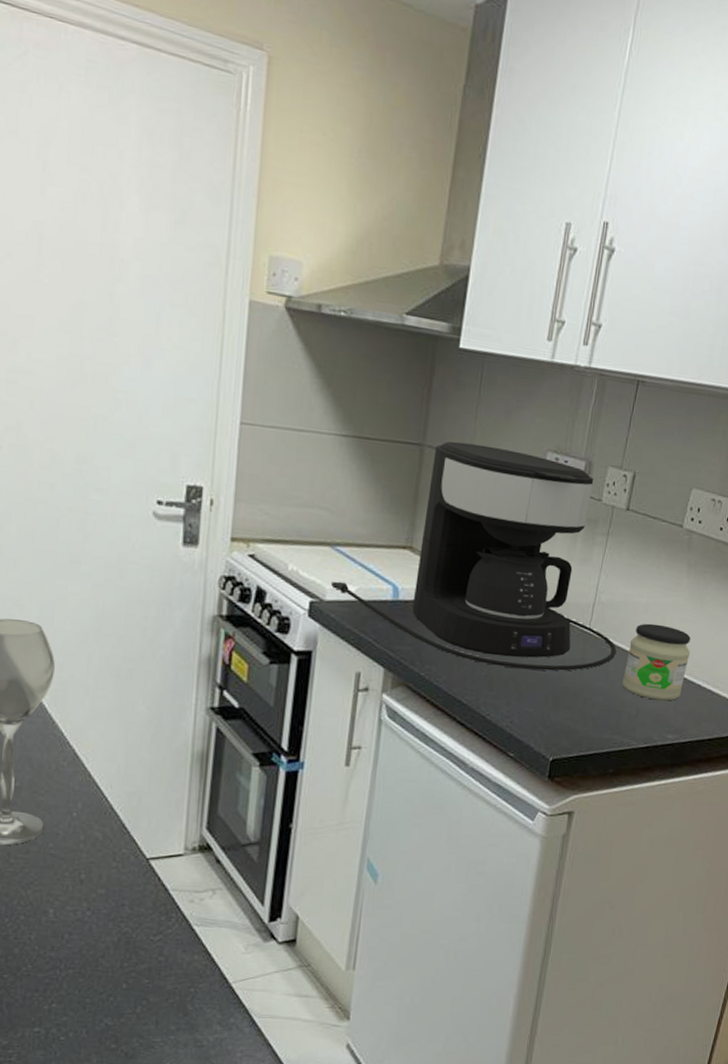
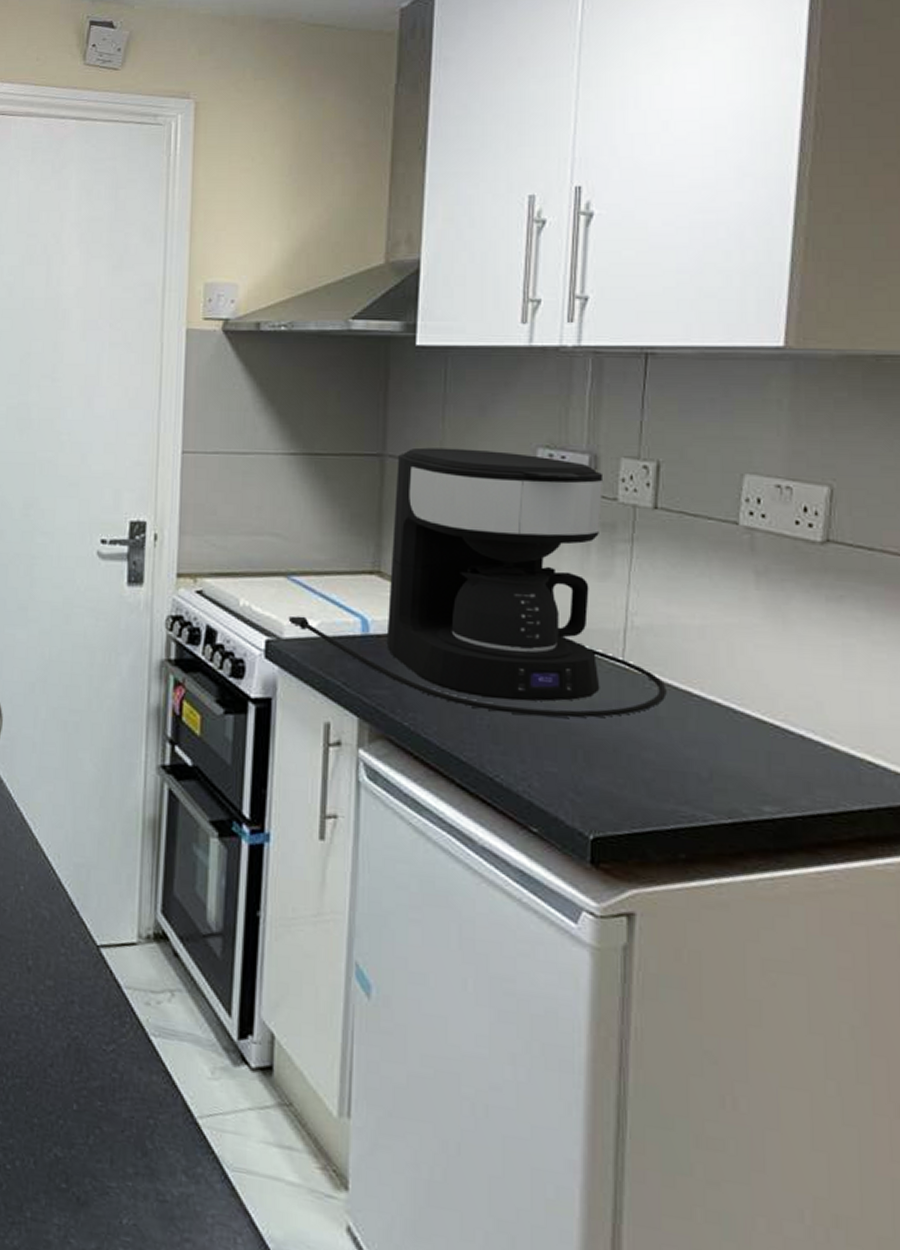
jar: present [622,623,691,701] -> none [681,652,778,758]

